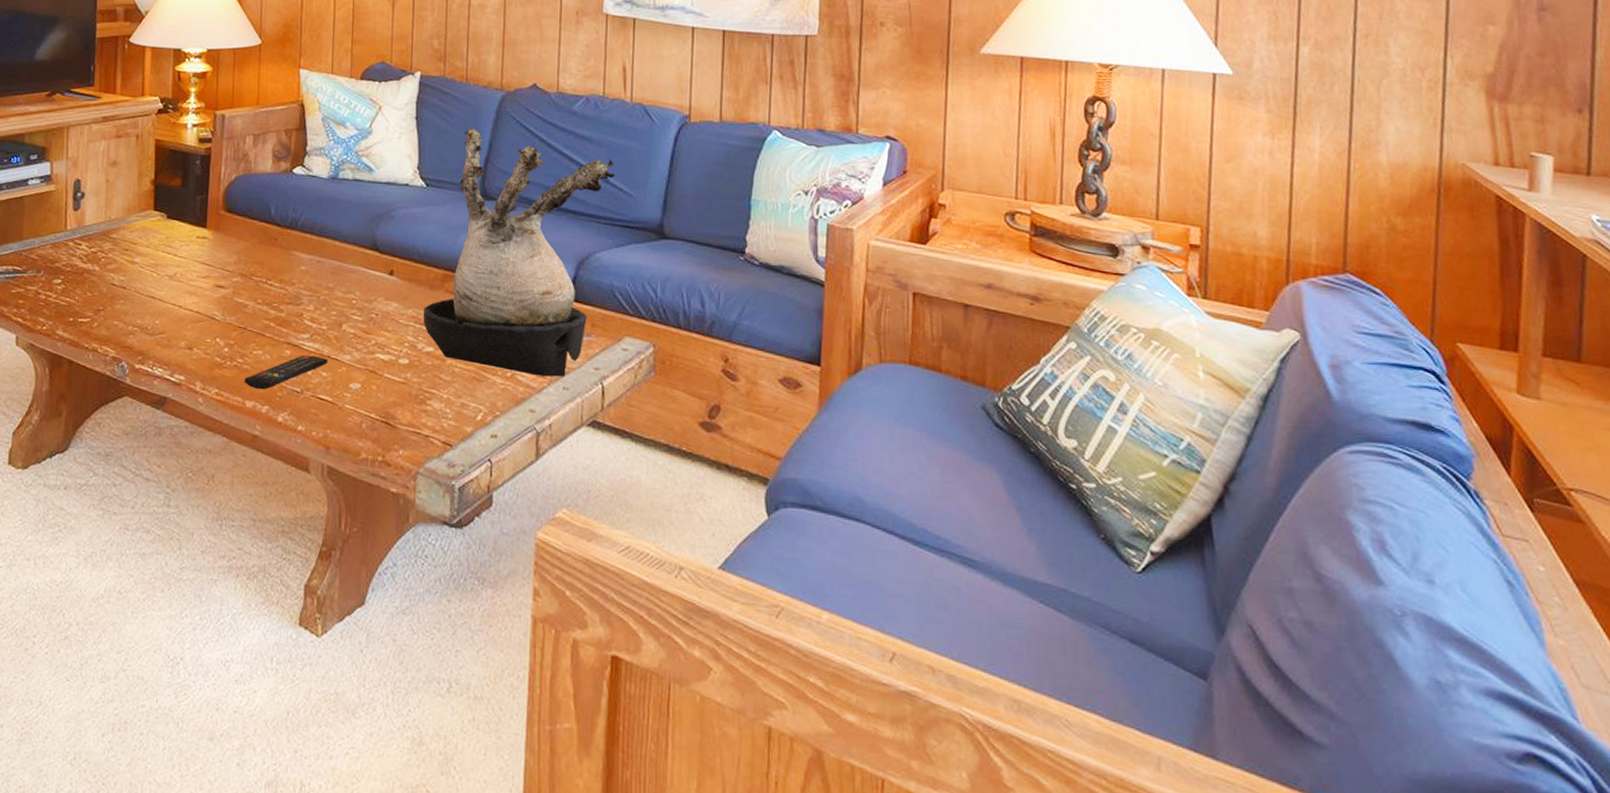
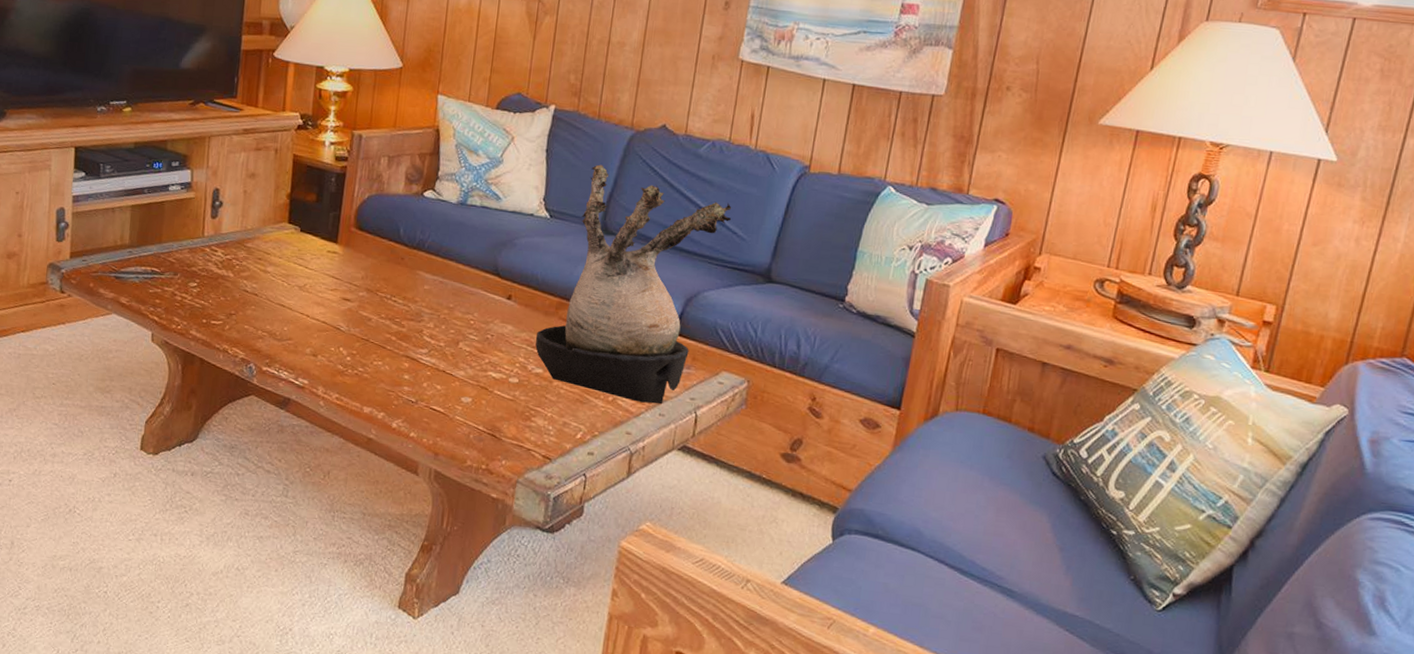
remote control: present [244,355,328,390] -> none [363,368,443,398]

